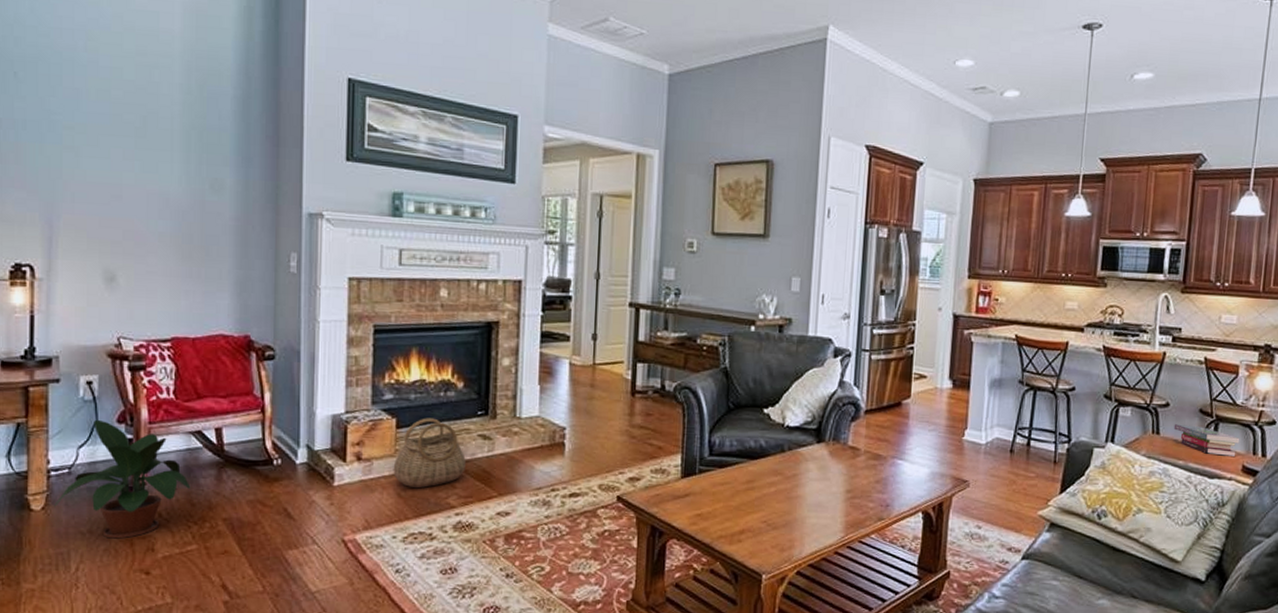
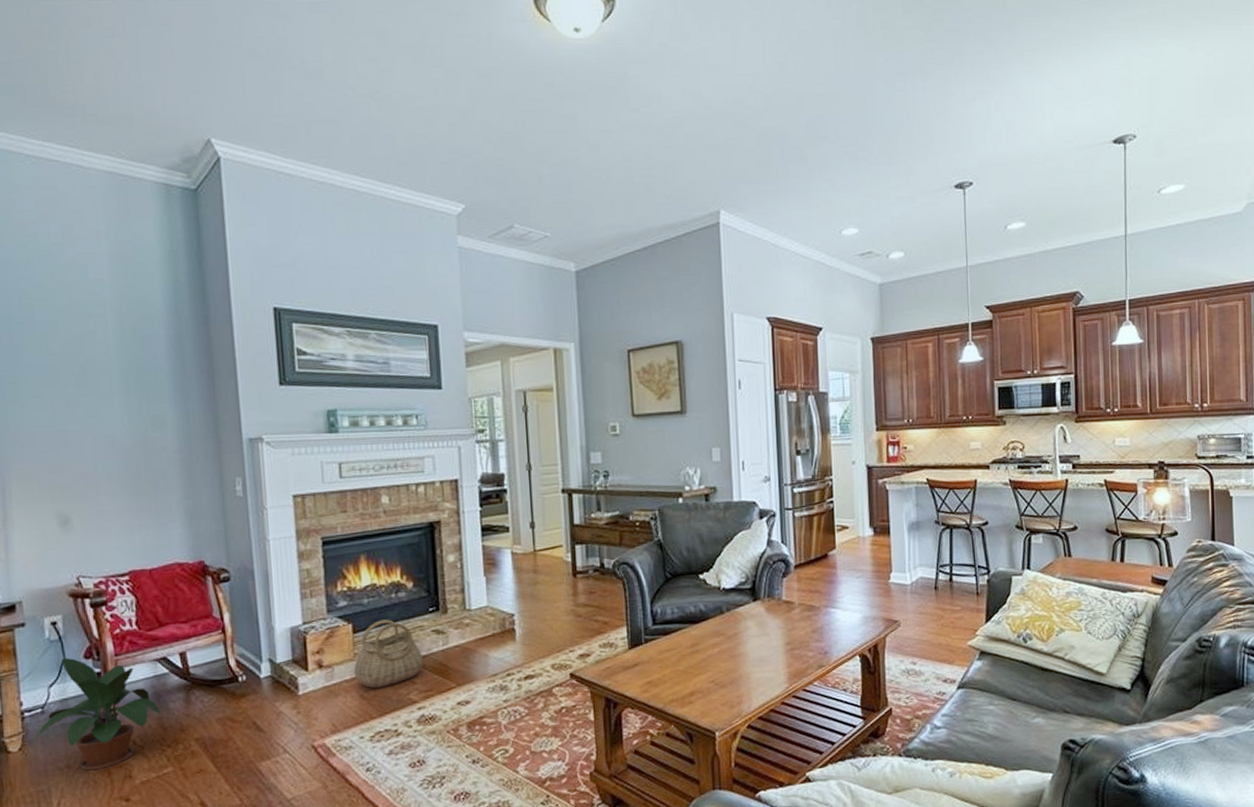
books: present [1173,424,1240,458] -> none [1084,544,1147,571]

